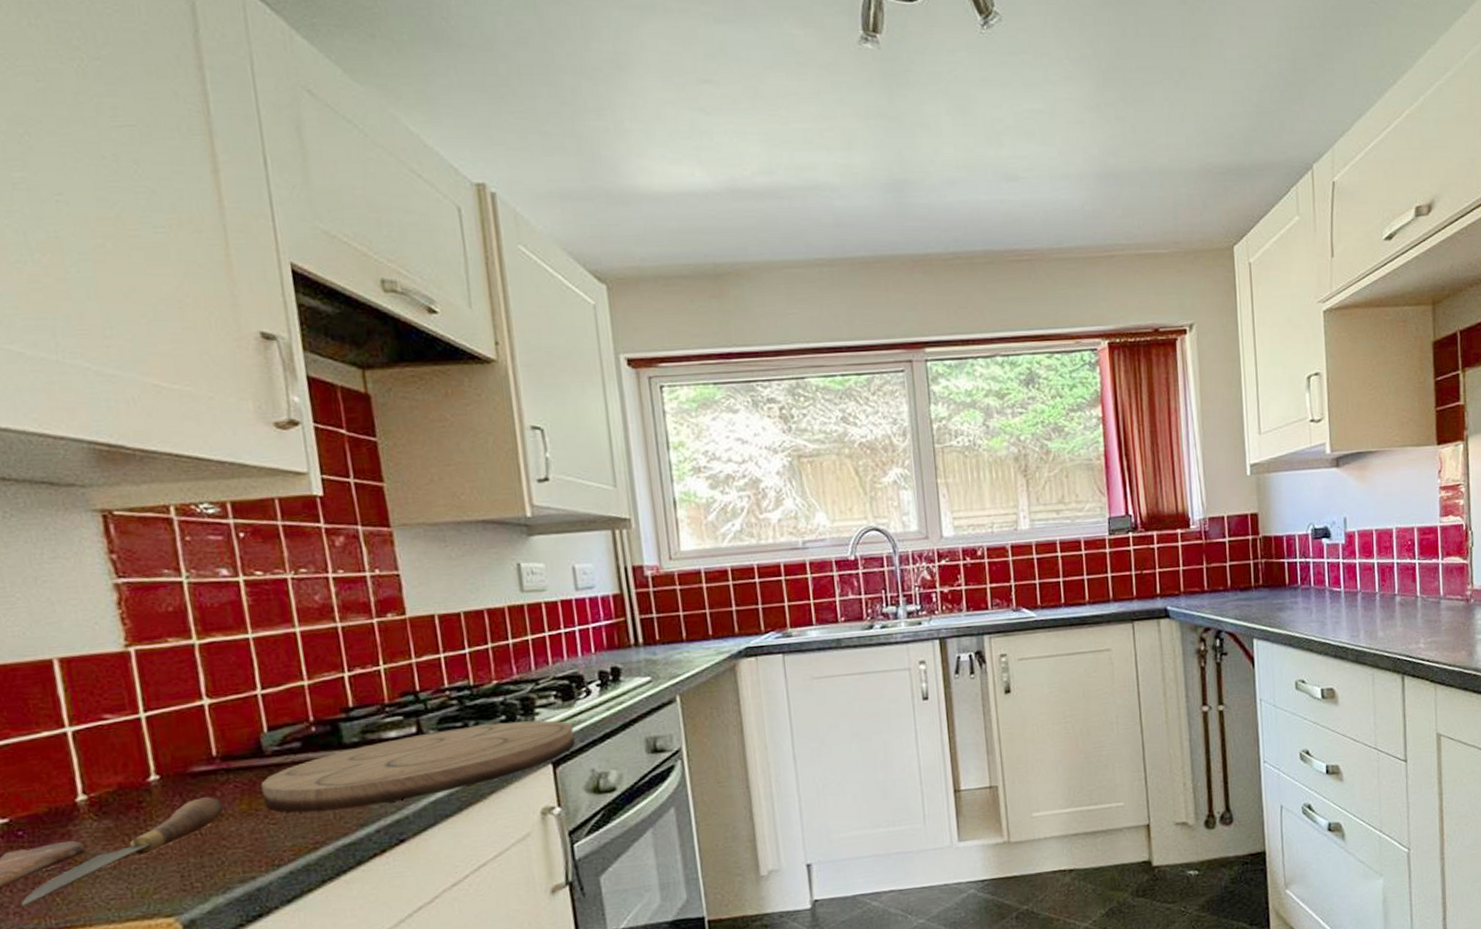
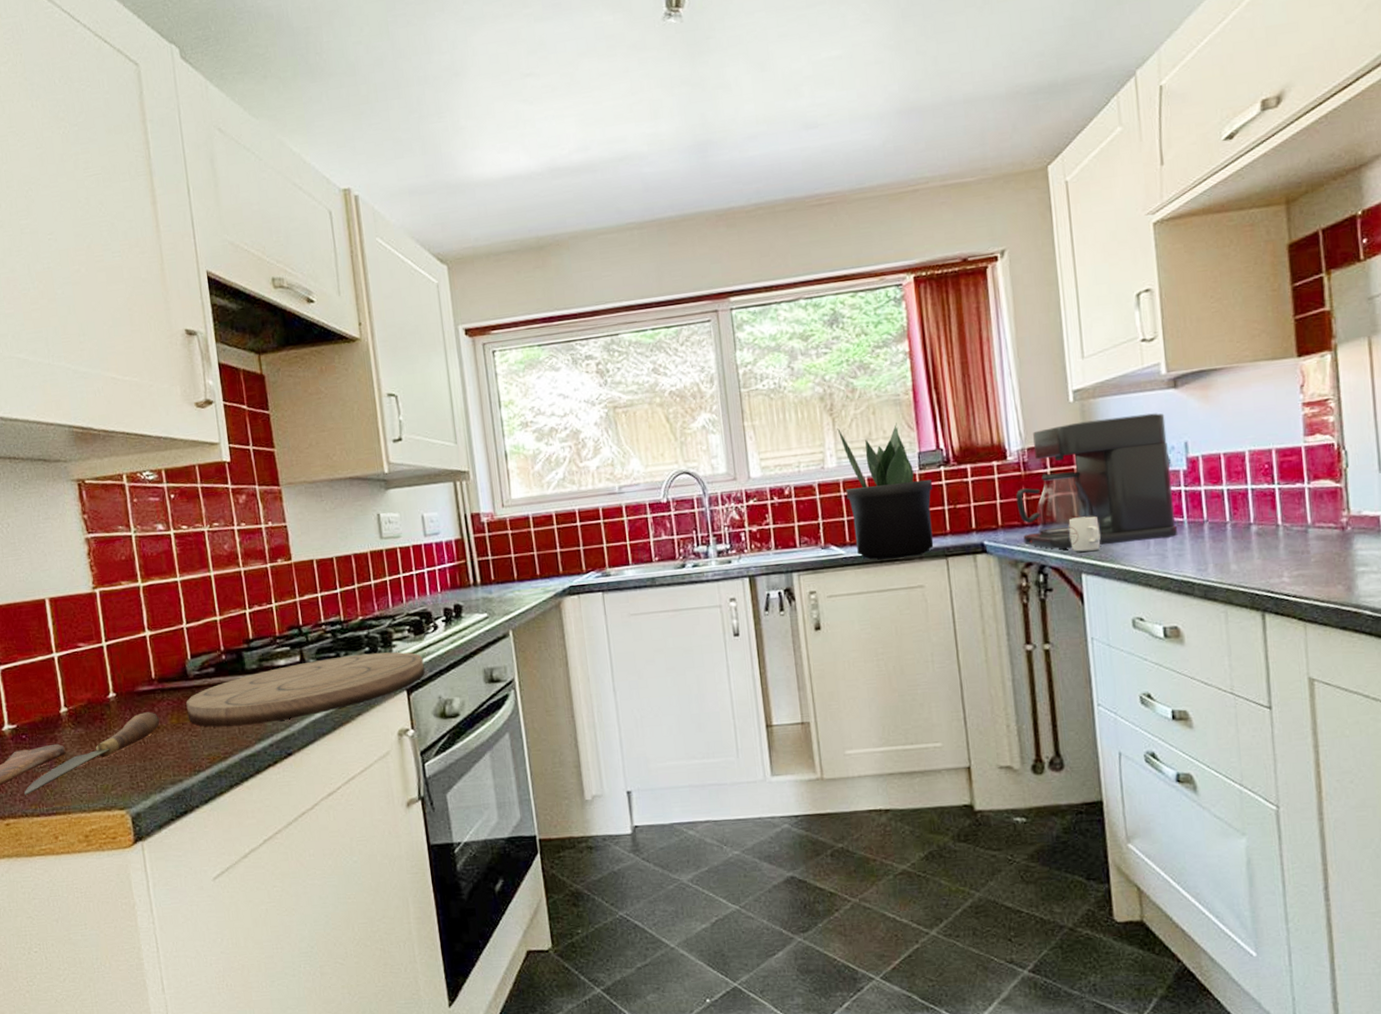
planter: none [1031,487,1121,623] -> present [837,423,934,559]
coffee maker: none [1197,489,1336,616] -> present [1015,413,1179,550]
mug: none [1243,584,1271,619] -> present [1068,516,1101,553]

